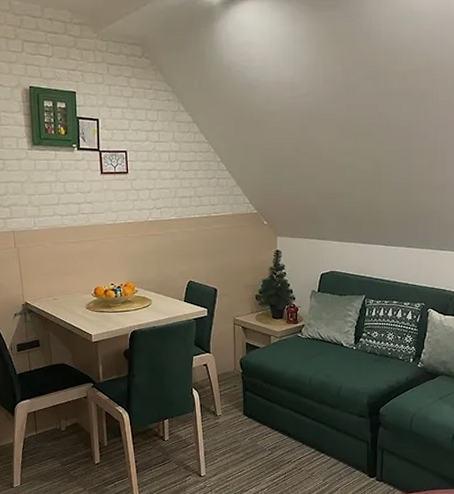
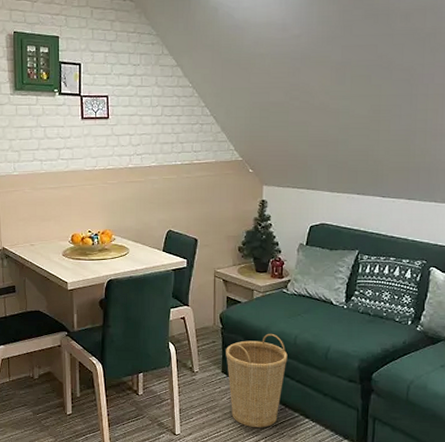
basket: none [246,375,304,464] -> present [226,333,288,428]

